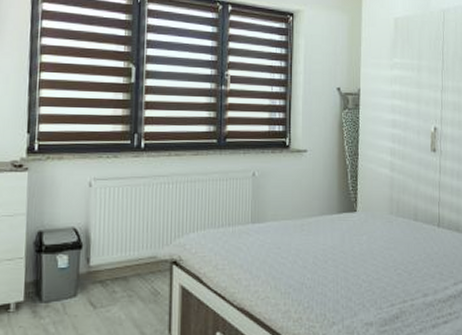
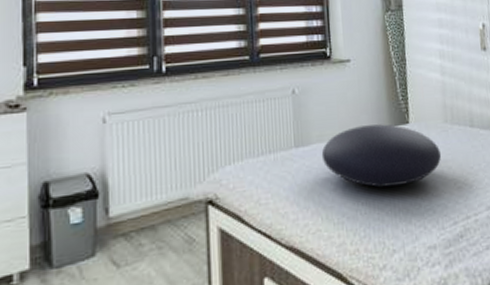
cushion: none [274,210,385,266] -> present [321,124,442,188]

